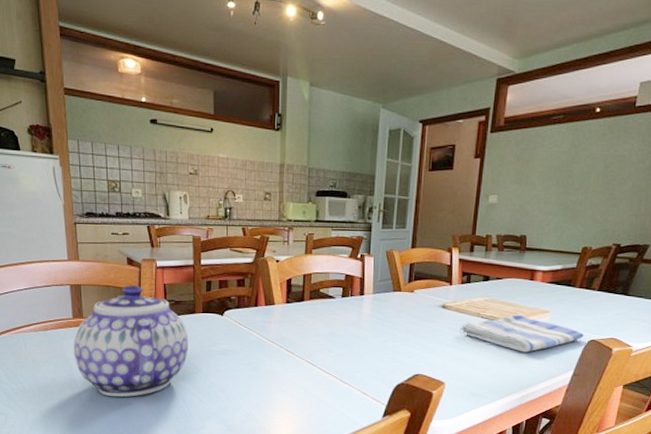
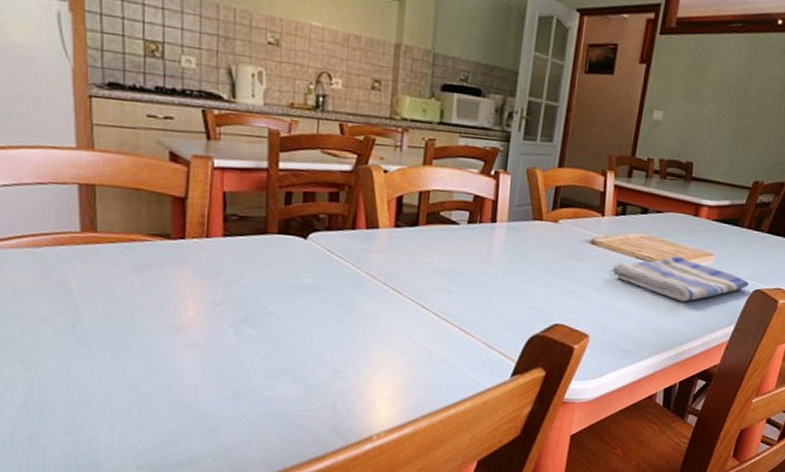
teapot: present [74,285,189,397] -> none [80,189,256,345]

